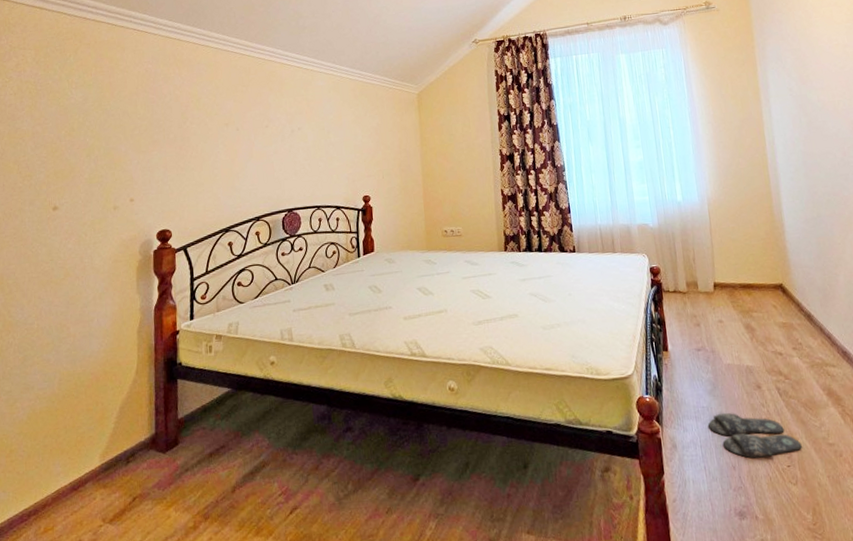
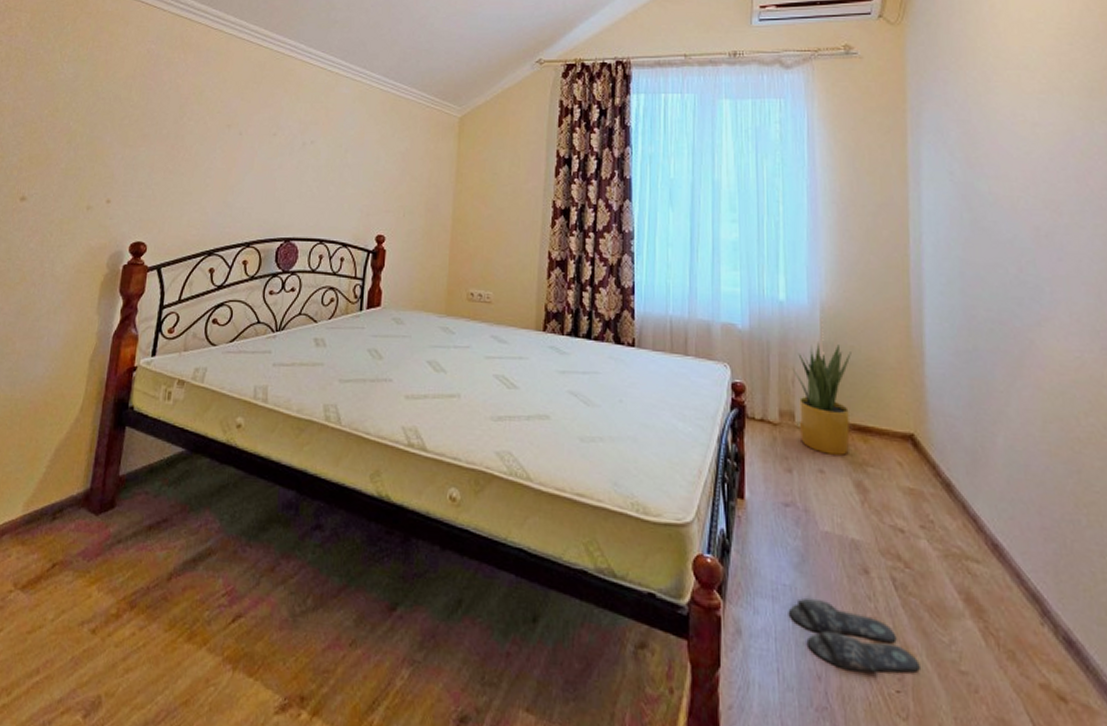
planter: none [692,227,739,309] -> present [792,342,851,455]

